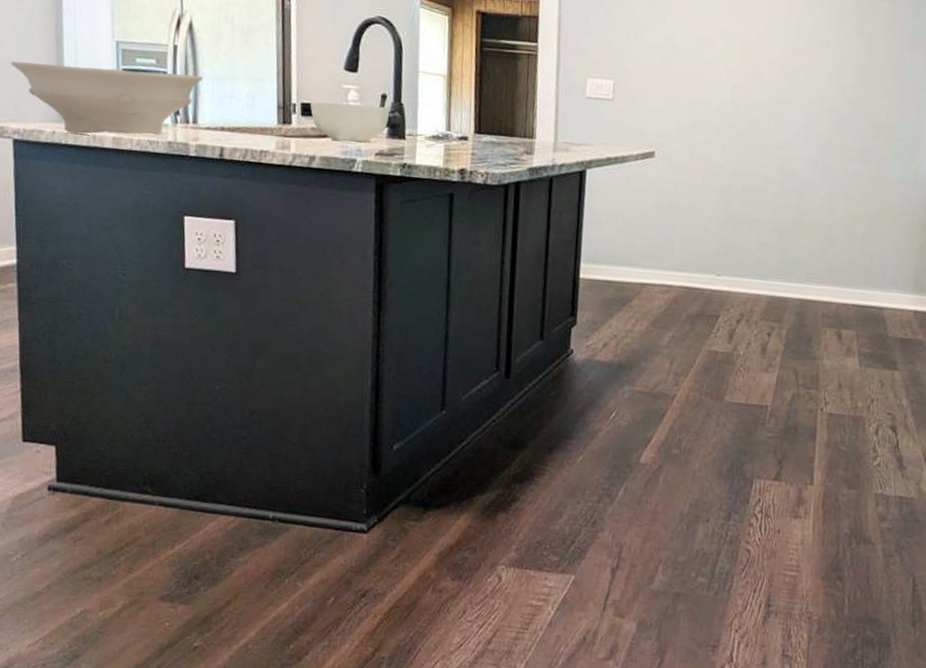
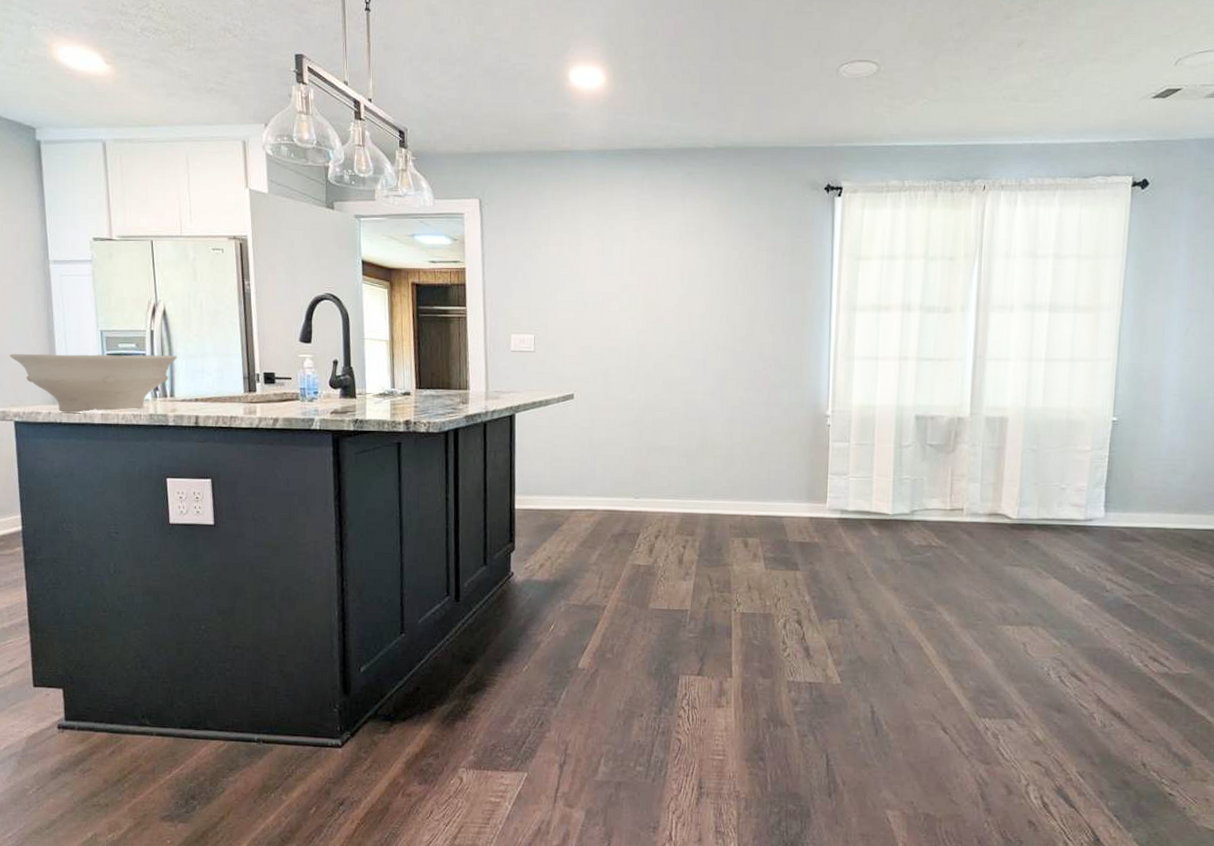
bowl: present [310,102,390,143] -> none [271,370,342,404]

